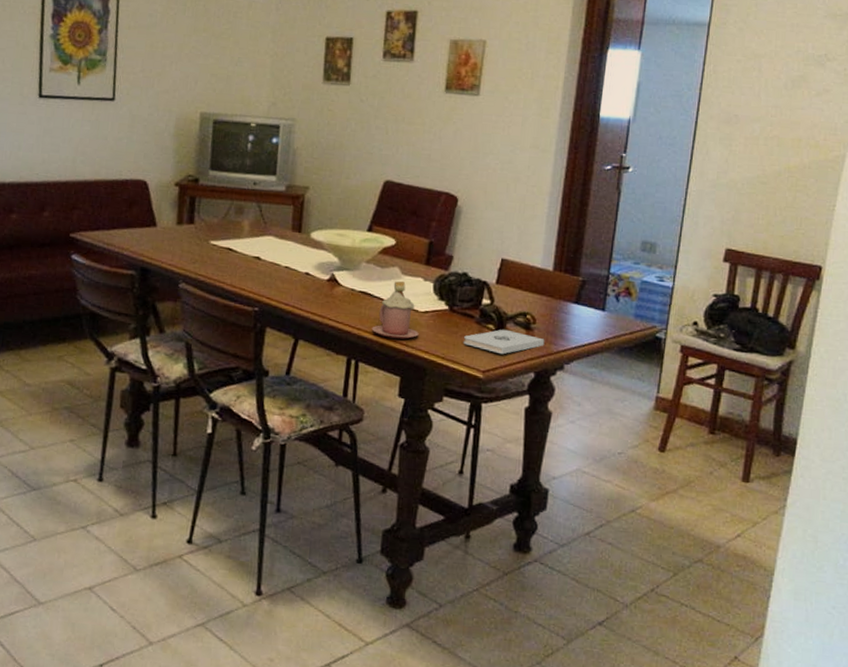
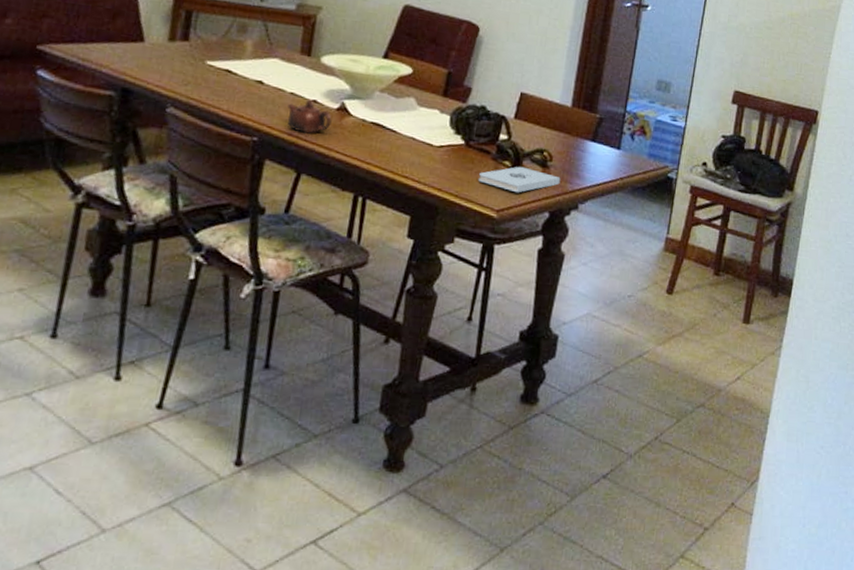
teapot: none [283,271,324,303] -> present [288,99,332,134]
mug: present [371,281,419,339] -> none [382,112,433,175]

